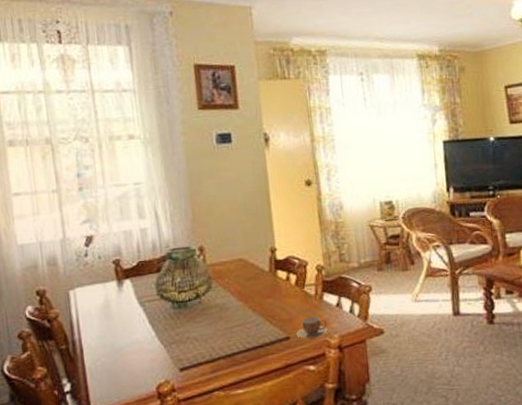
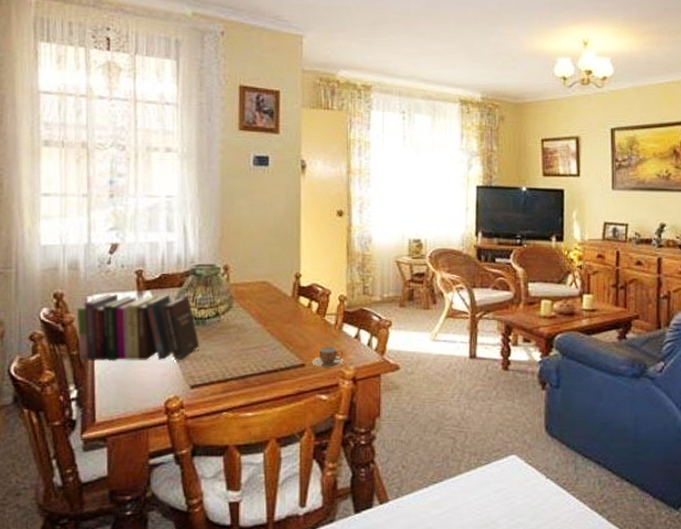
books: none [61,280,185,354] -> present [77,293,200,362]

